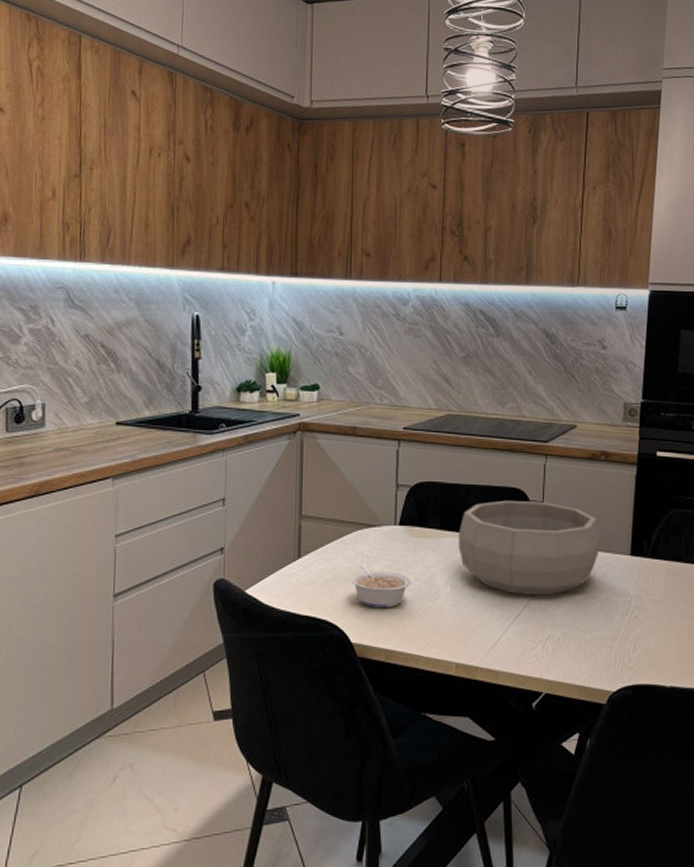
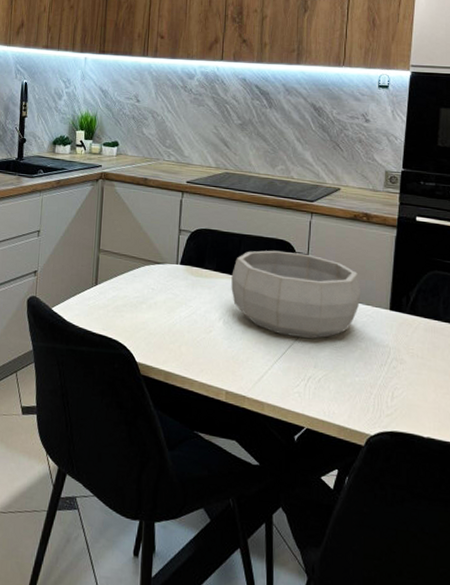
legume: present [350,564,412,608] -> none [137,294,189,335]

